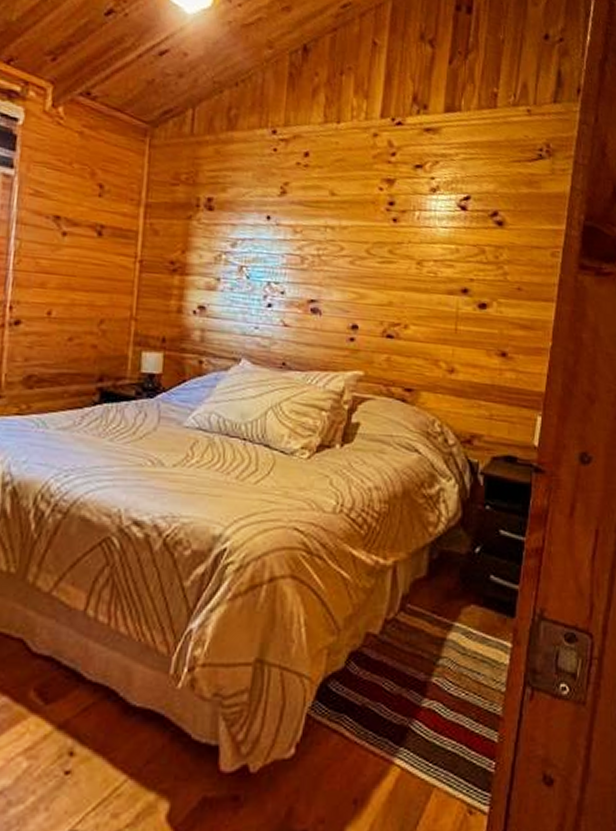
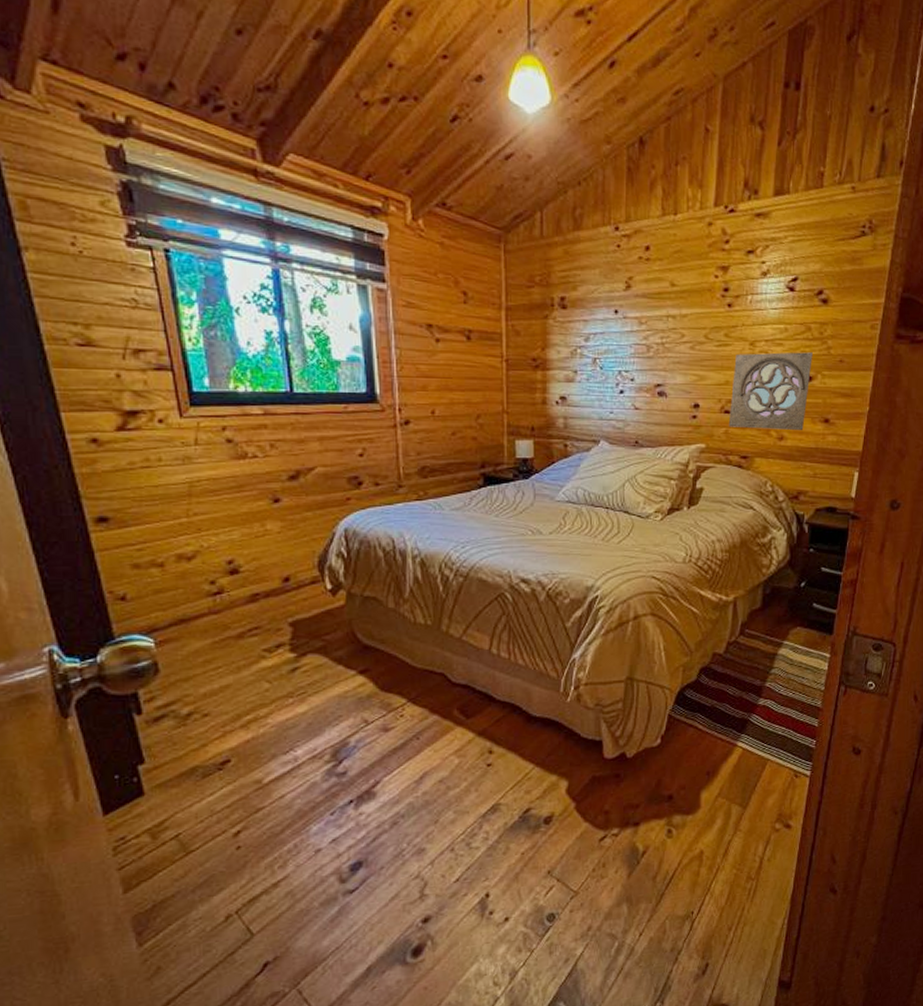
wall ornament: none [391,272,487,364] -> present [728,352,813,431]

